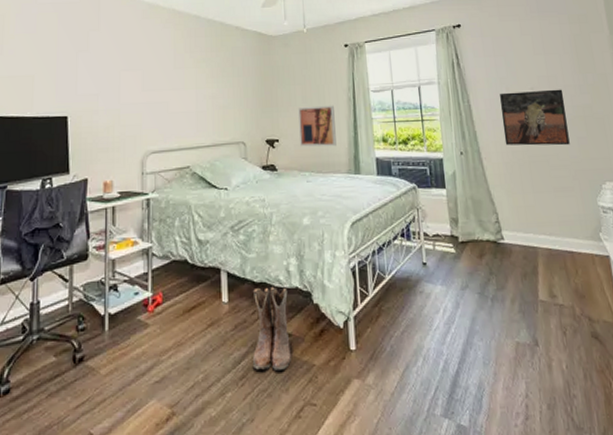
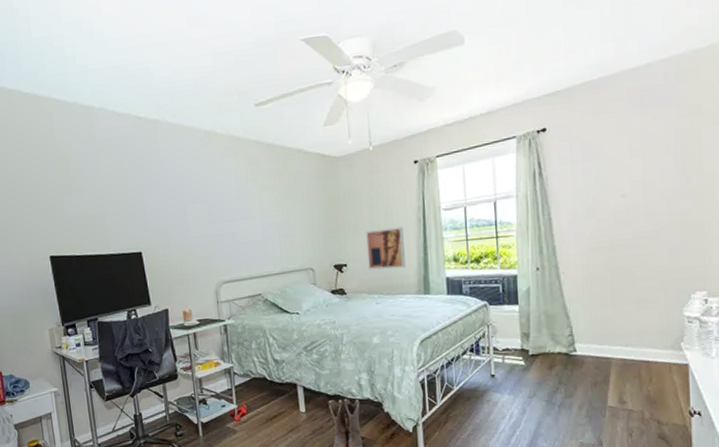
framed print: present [500,89,570,146] -> none [584,194,660,259]

